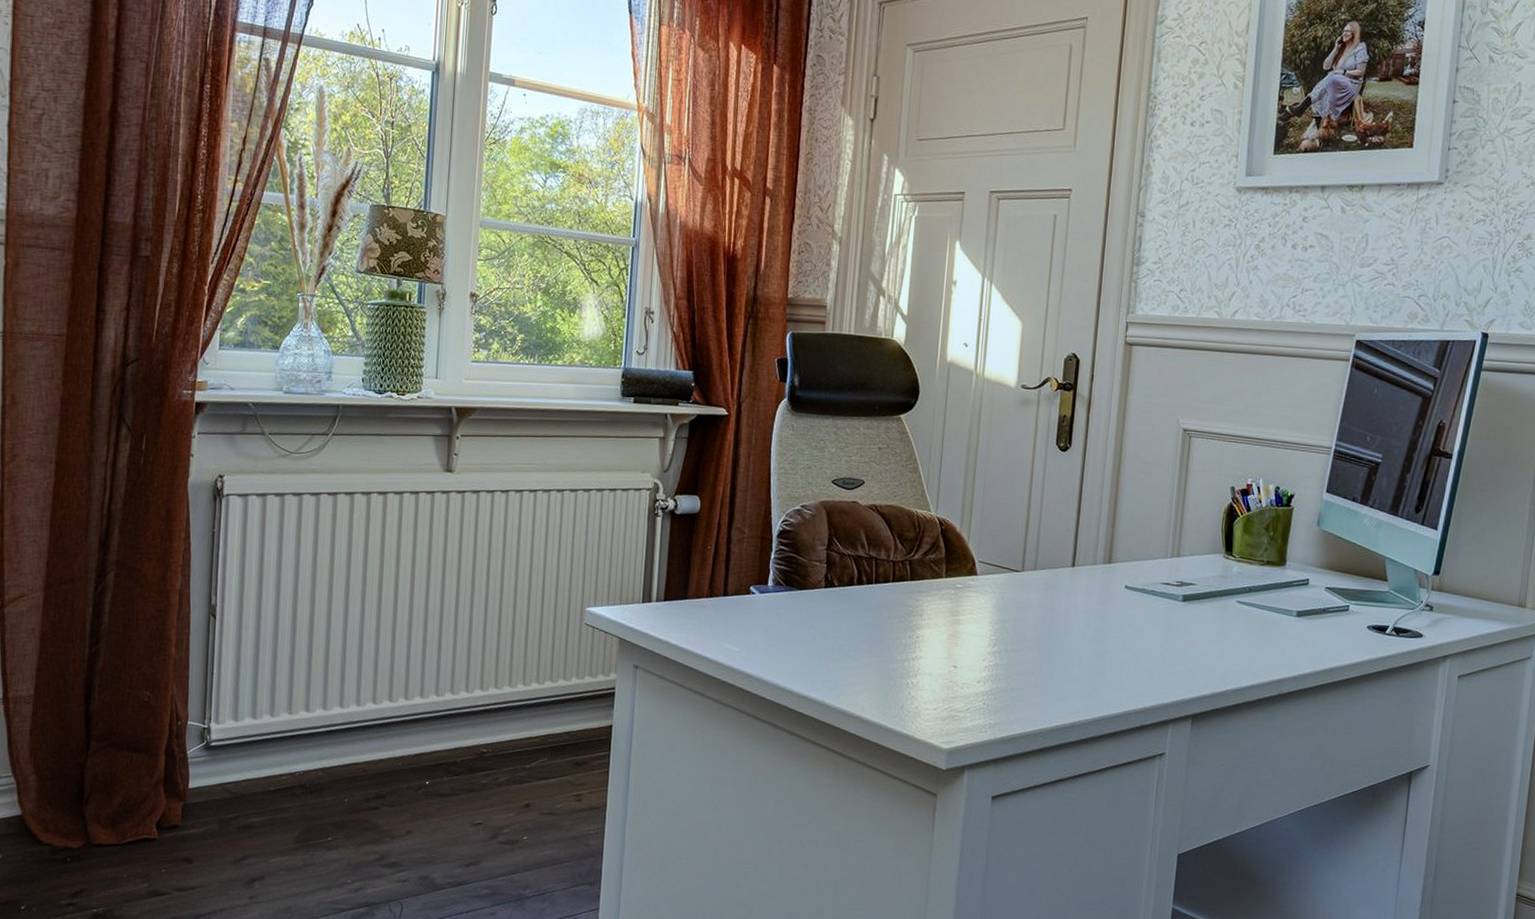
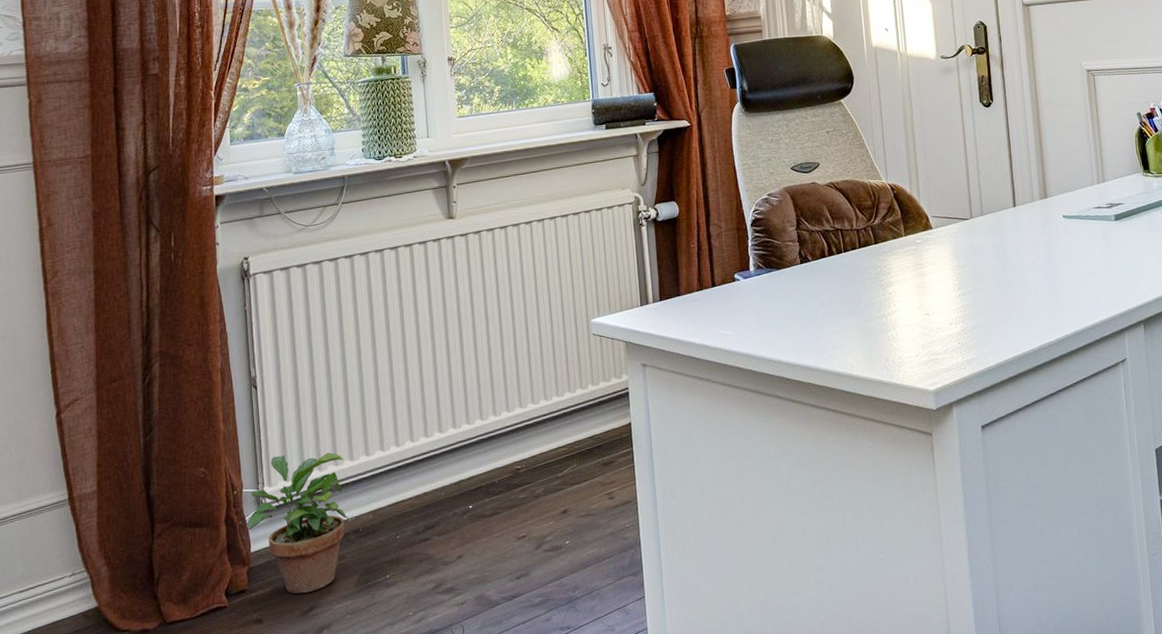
potted plant: none [187,692,299,841] -> present [247,452,350,594]

